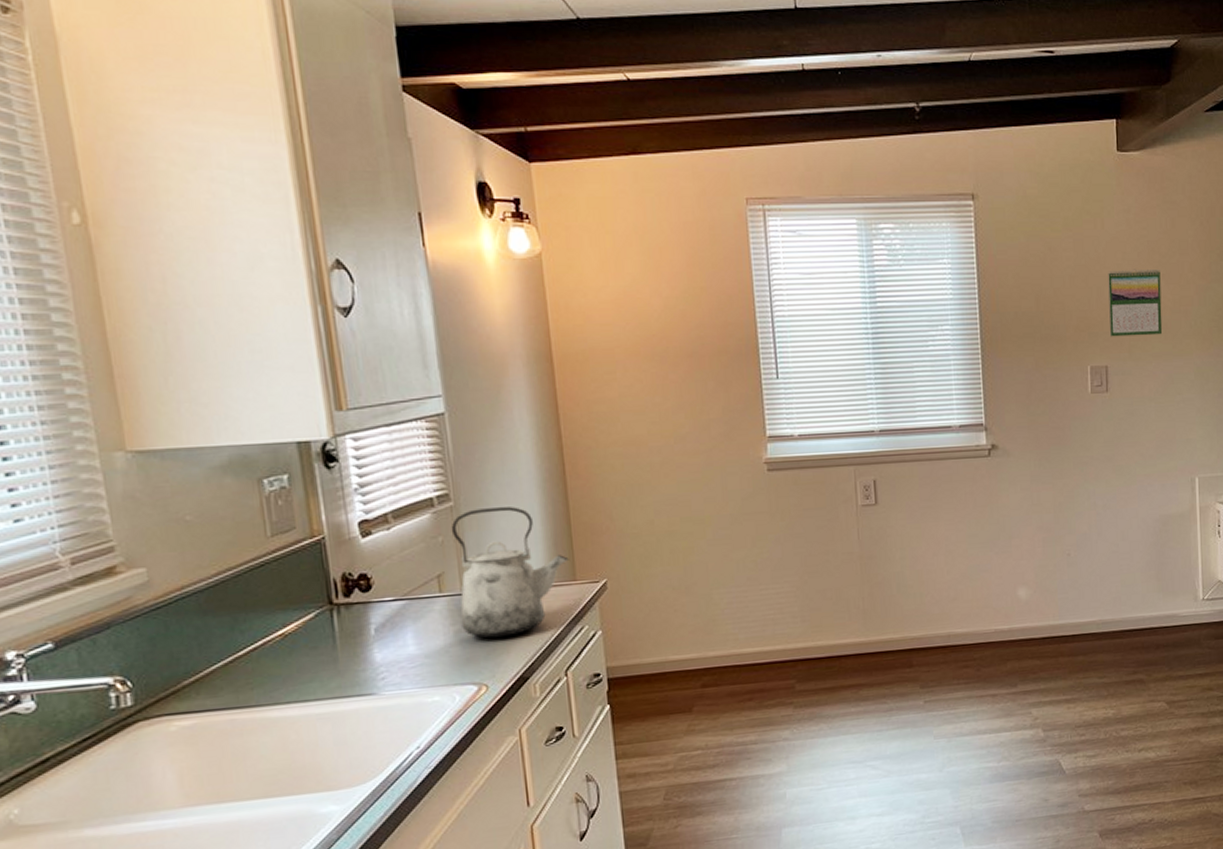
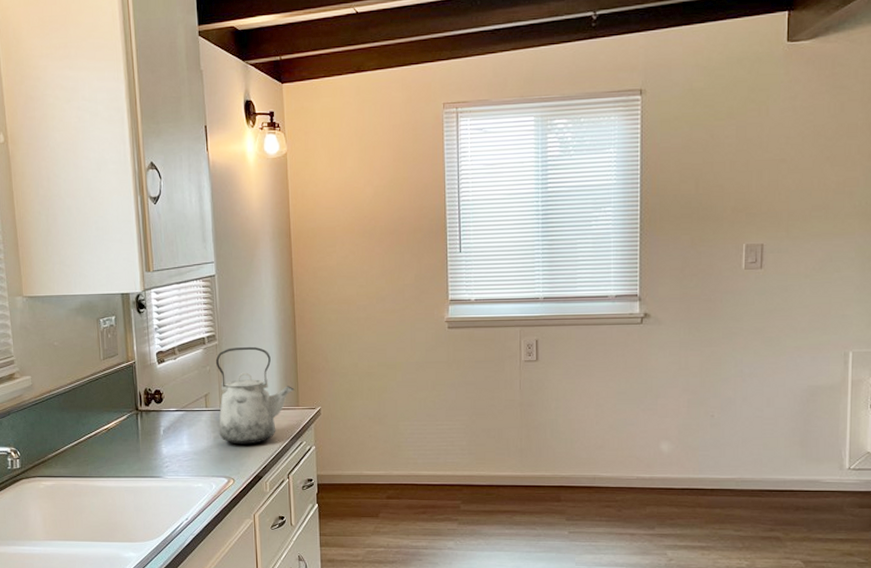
calendar: present [1108,269,1163,337] -> none [767,152,825,217]

